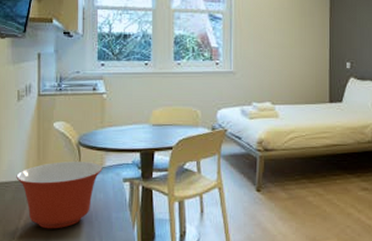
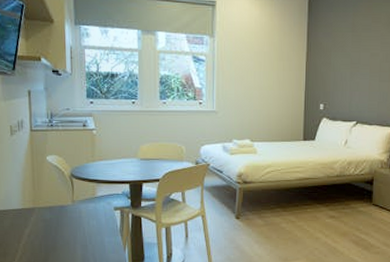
mixing bowl: present [16,161,103,229] -> none [13,192,95,252]

